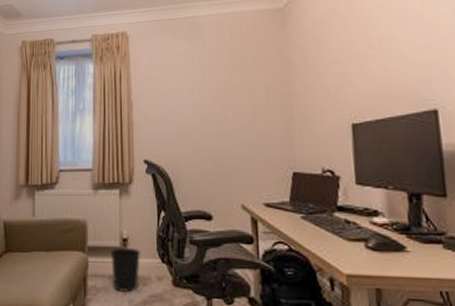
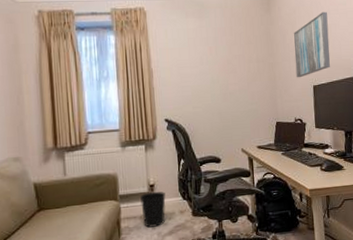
wall art: none [321,21,380,113] -> present [294,11,330,78]

